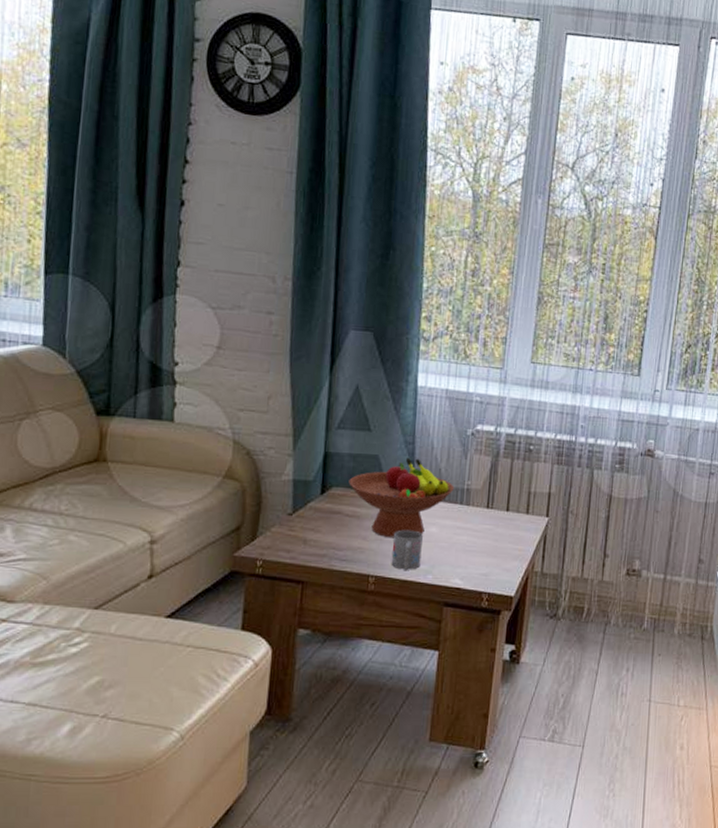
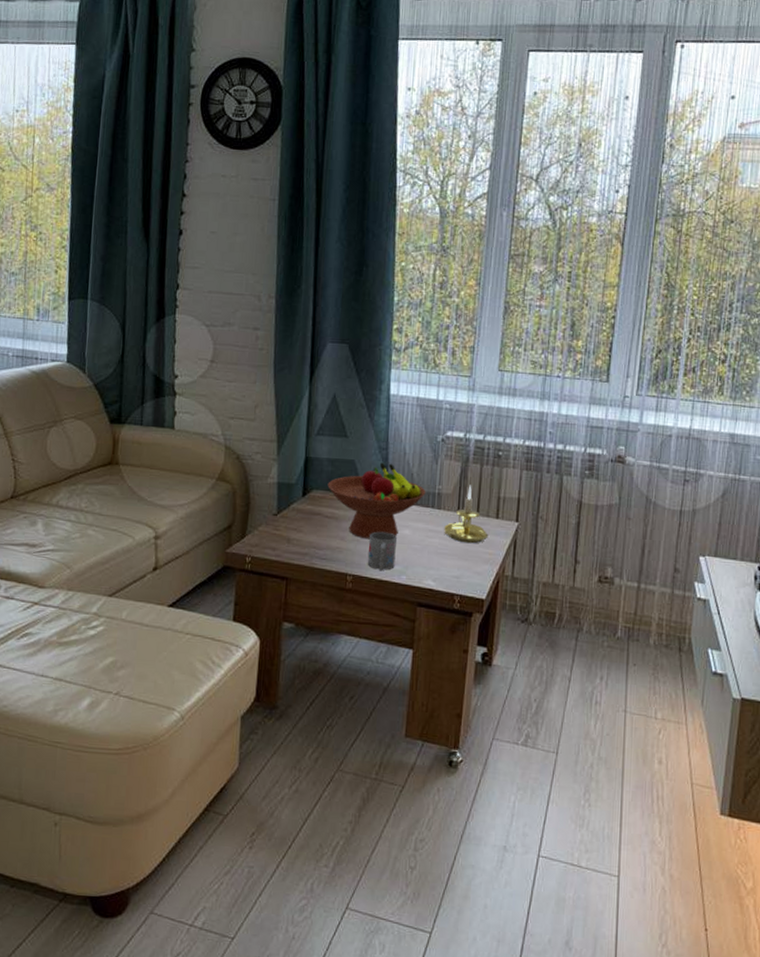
candle holder: none [472,480,518,540] -> present [444,485,489,544]

